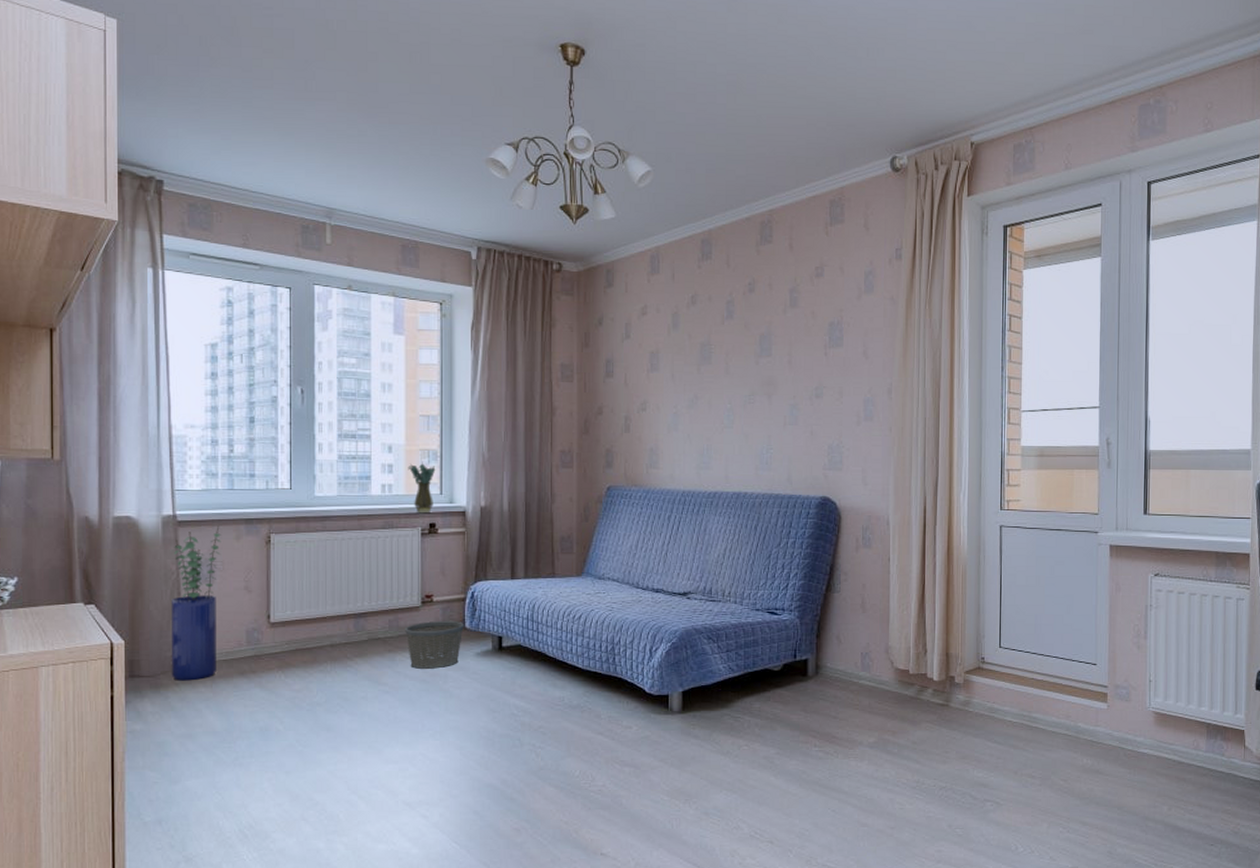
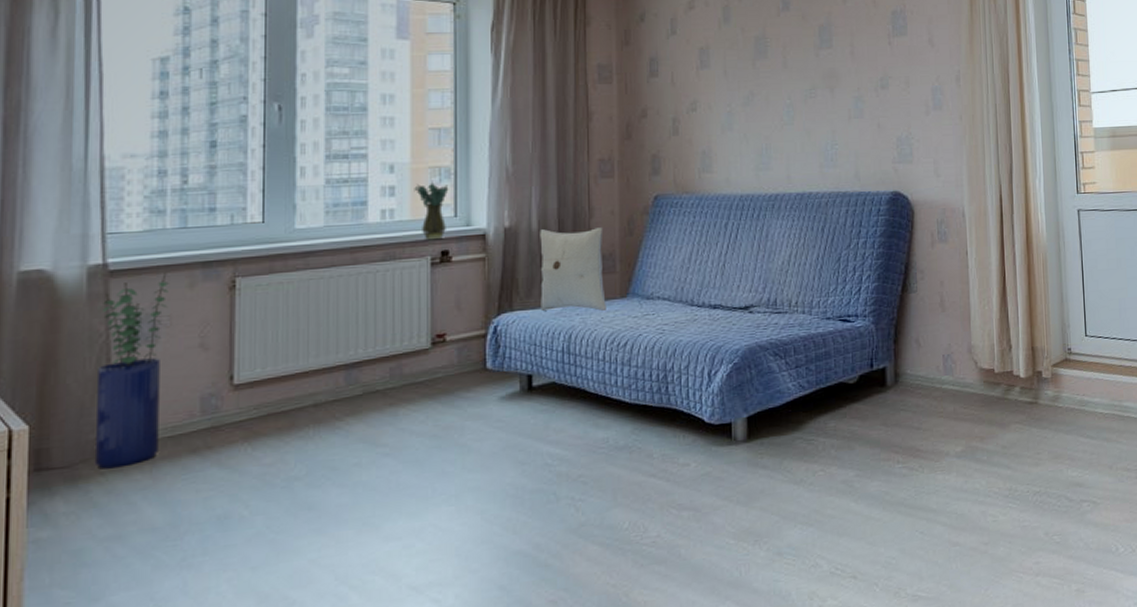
basket: present [404,621,465,669] -> none [409,362,486,423]
cushion: none [510,509,564,587] -> present [540,226,606,312]

